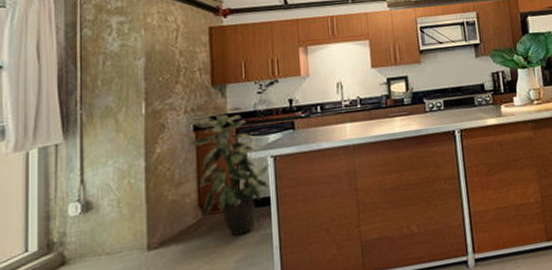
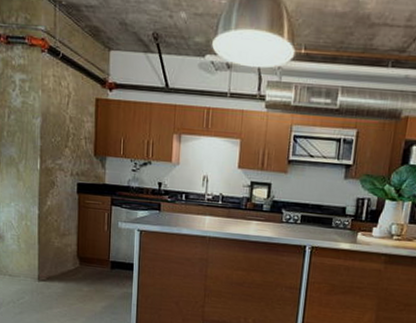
indoor plant: present [185,106,270,236] -> none [71,179,136,288]

